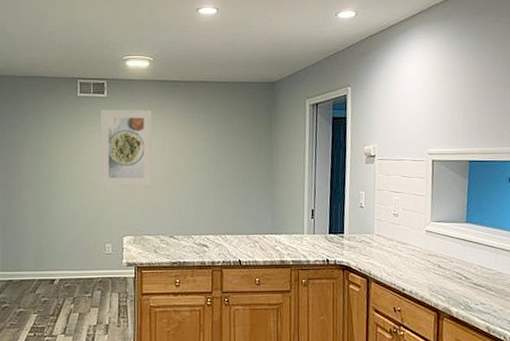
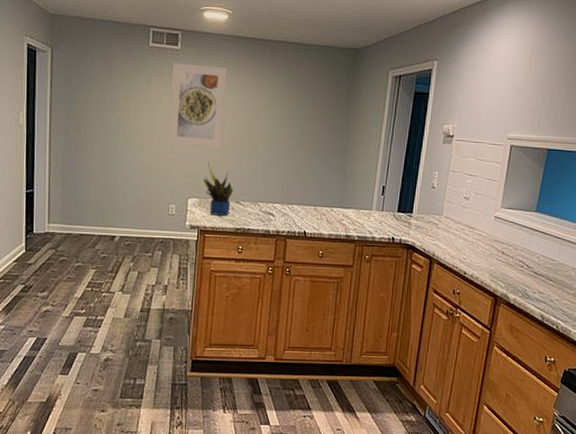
potted plant: none [137,200,167,251] -> present [203,162,234,216]

